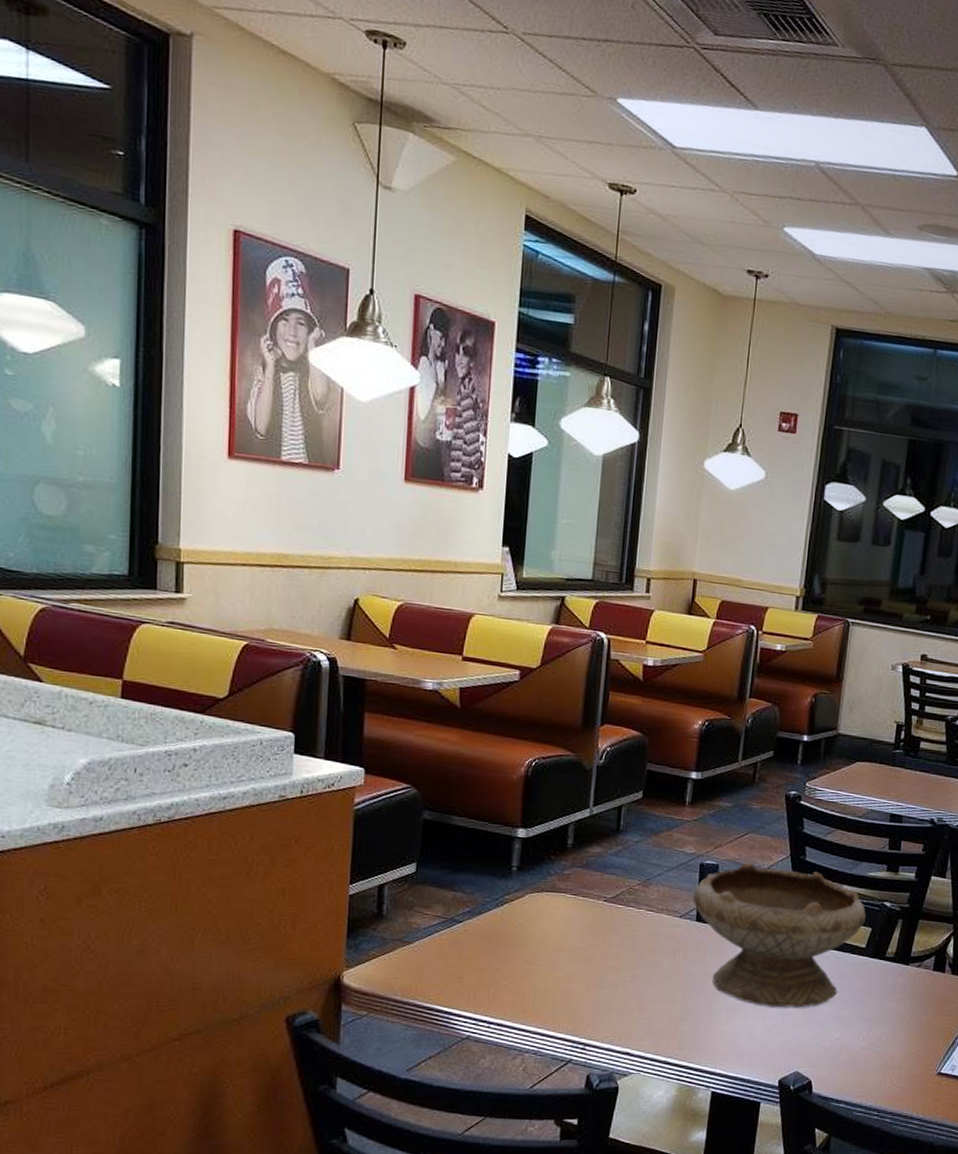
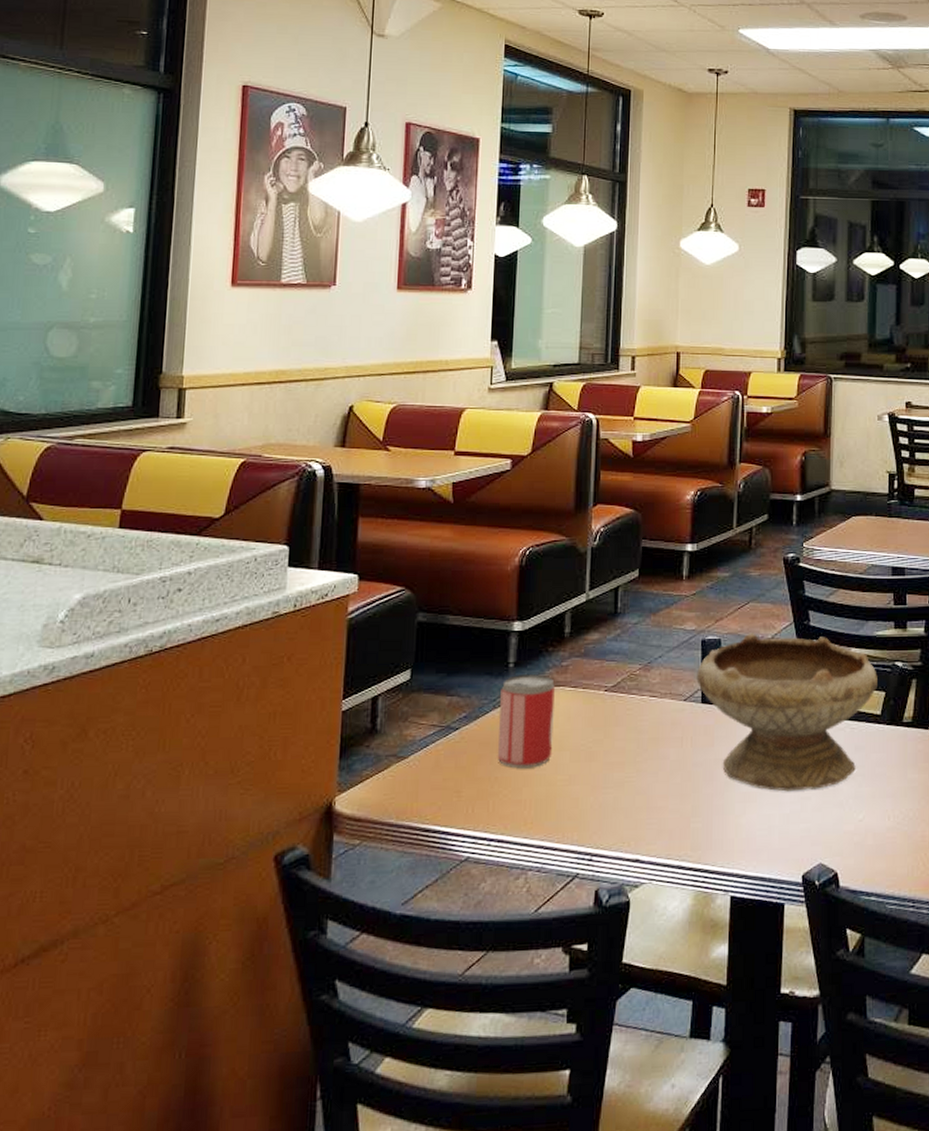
beer can: none [498,878,556,964] -> present [497,673,555,769]

